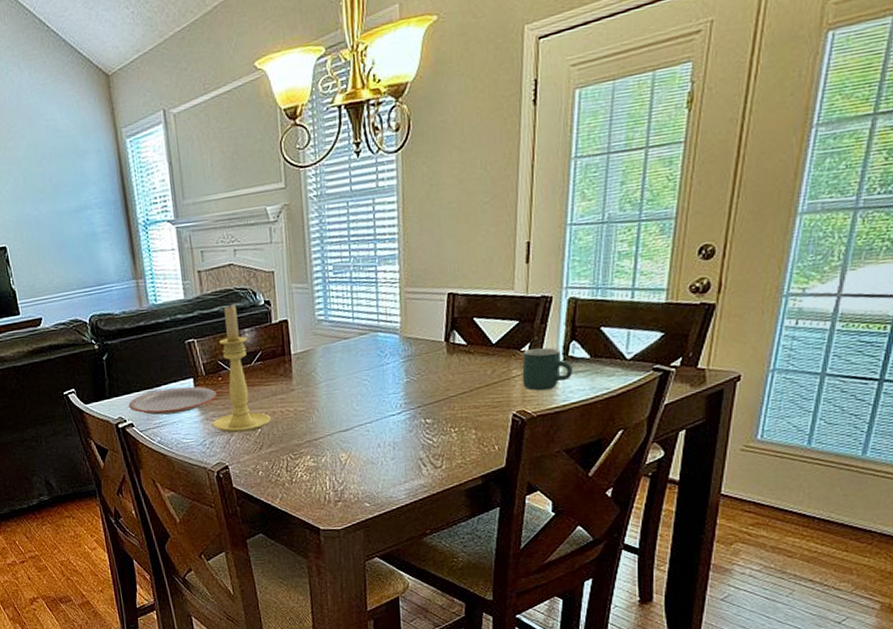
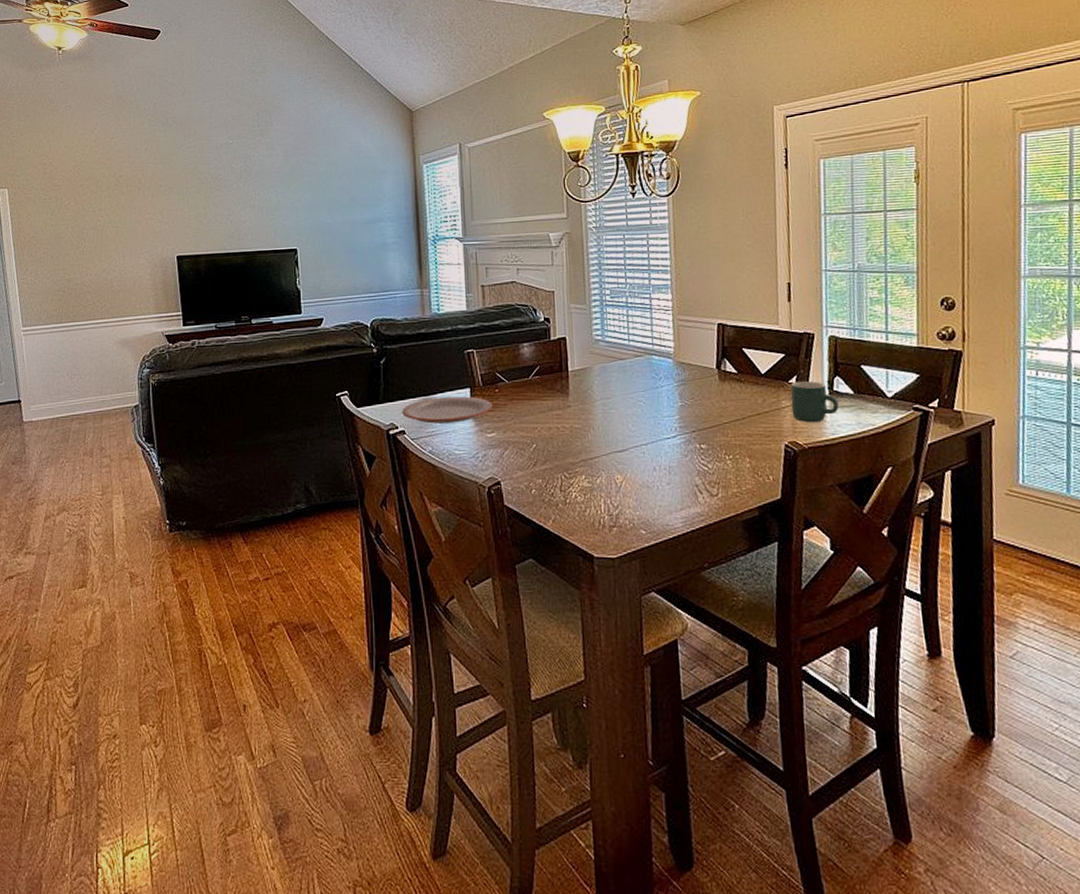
candle holder: present [213,304,271,433] -> none [487,318,546,447]

